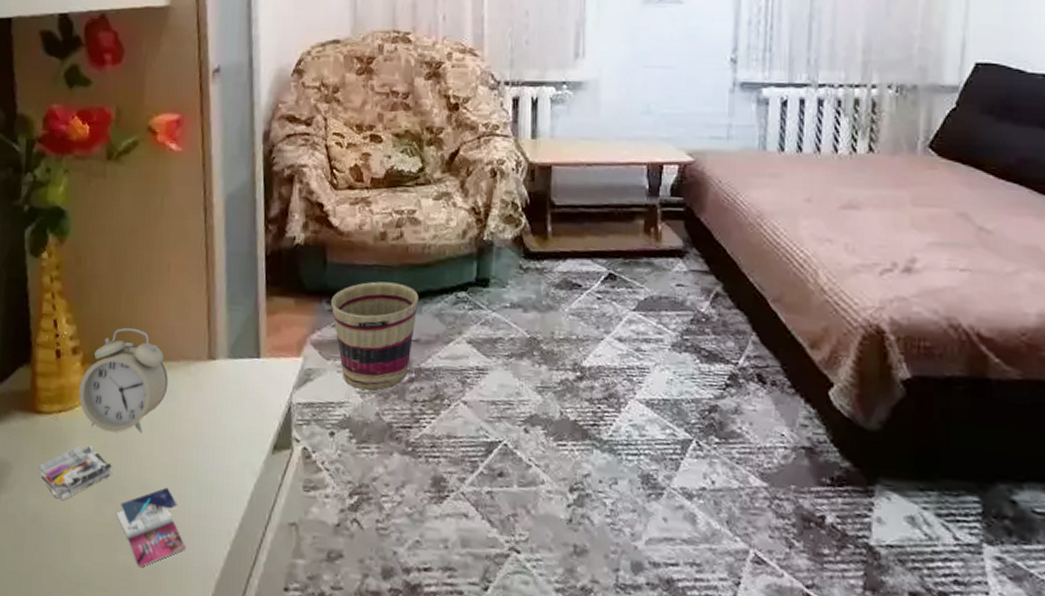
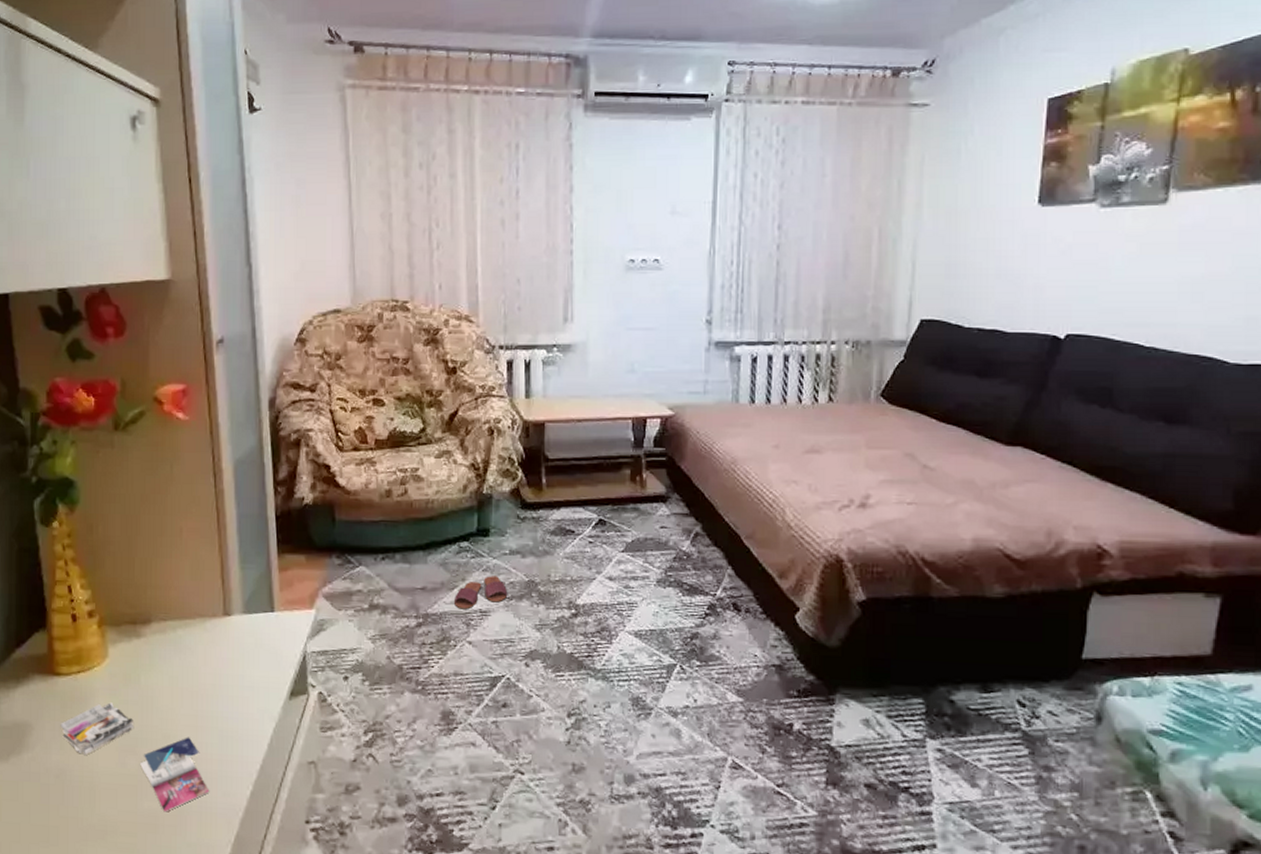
alarm clock: present [79,327,168,434] -> none [97,589,185,688]
basket: present [330,281,419,390] -> none [340,536,424,636]
slippers: none [450,330,506,366] -> present [455,576,507,610]

